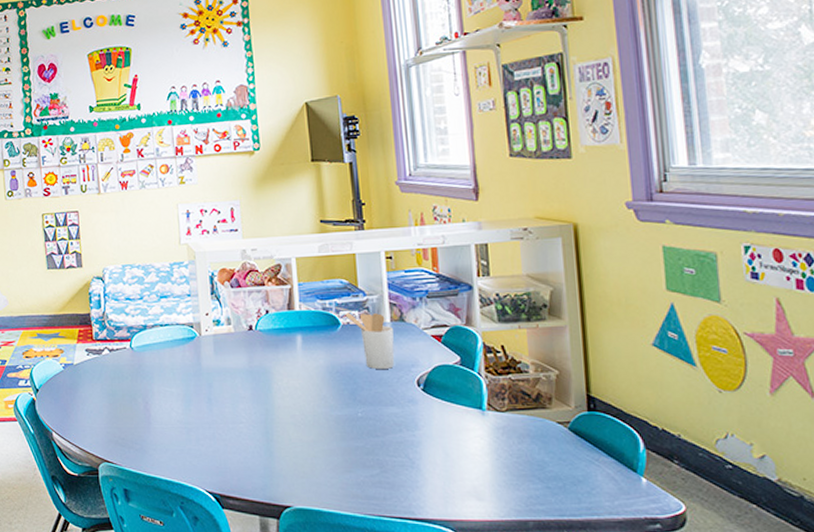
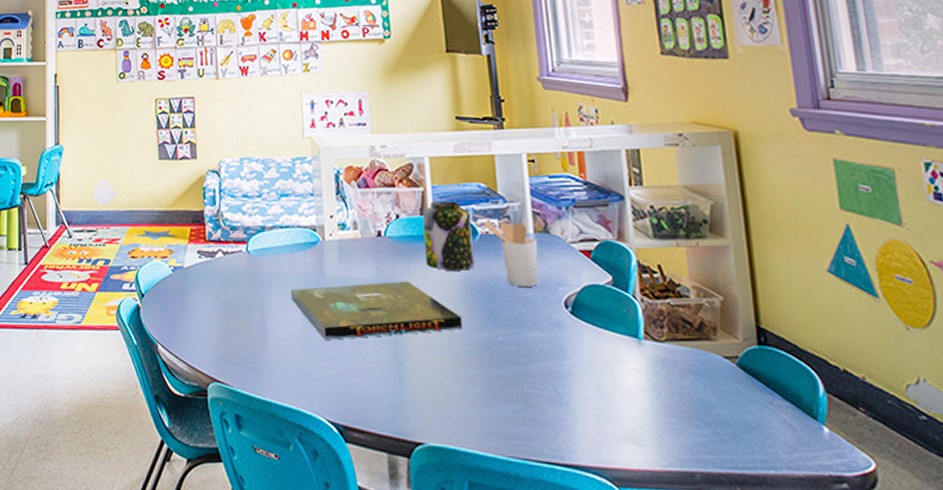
board game: none [171,368,326,422] -> present [291,281,463,340]
jar: none [289,296,337,357] -> present [422,201,474,271]

